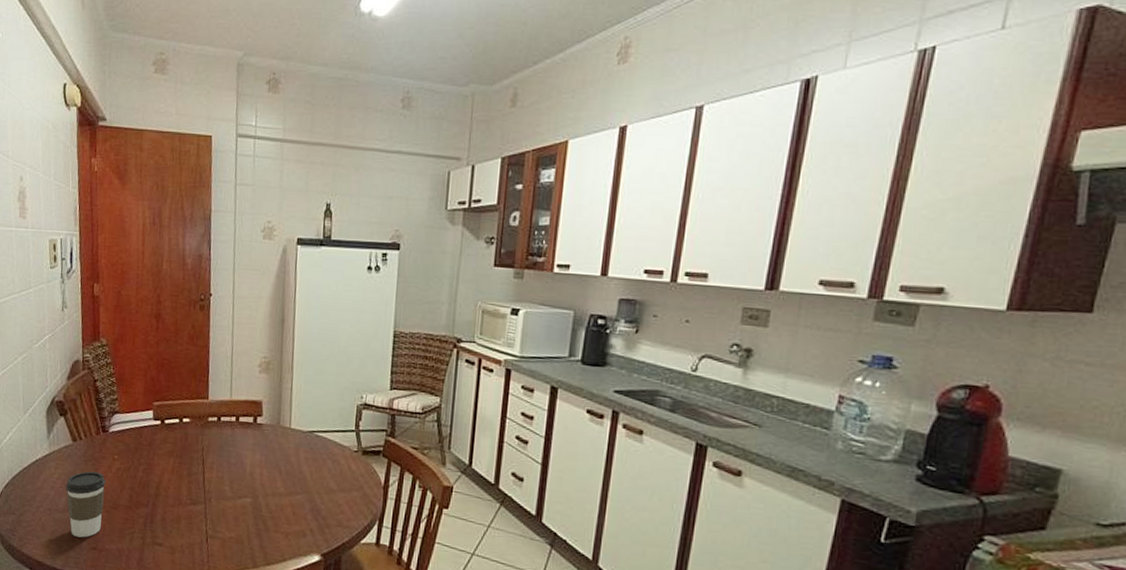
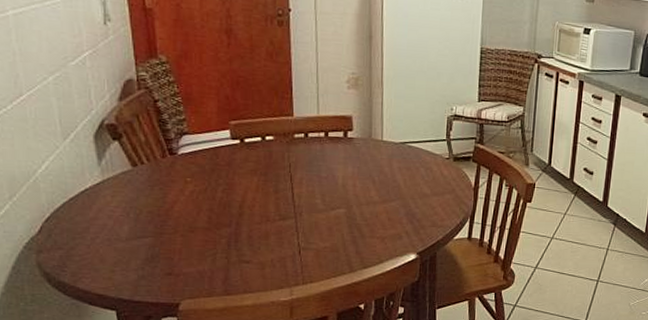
coffee cup: present [66,471,106,538] -> none [128,196,178,265]

